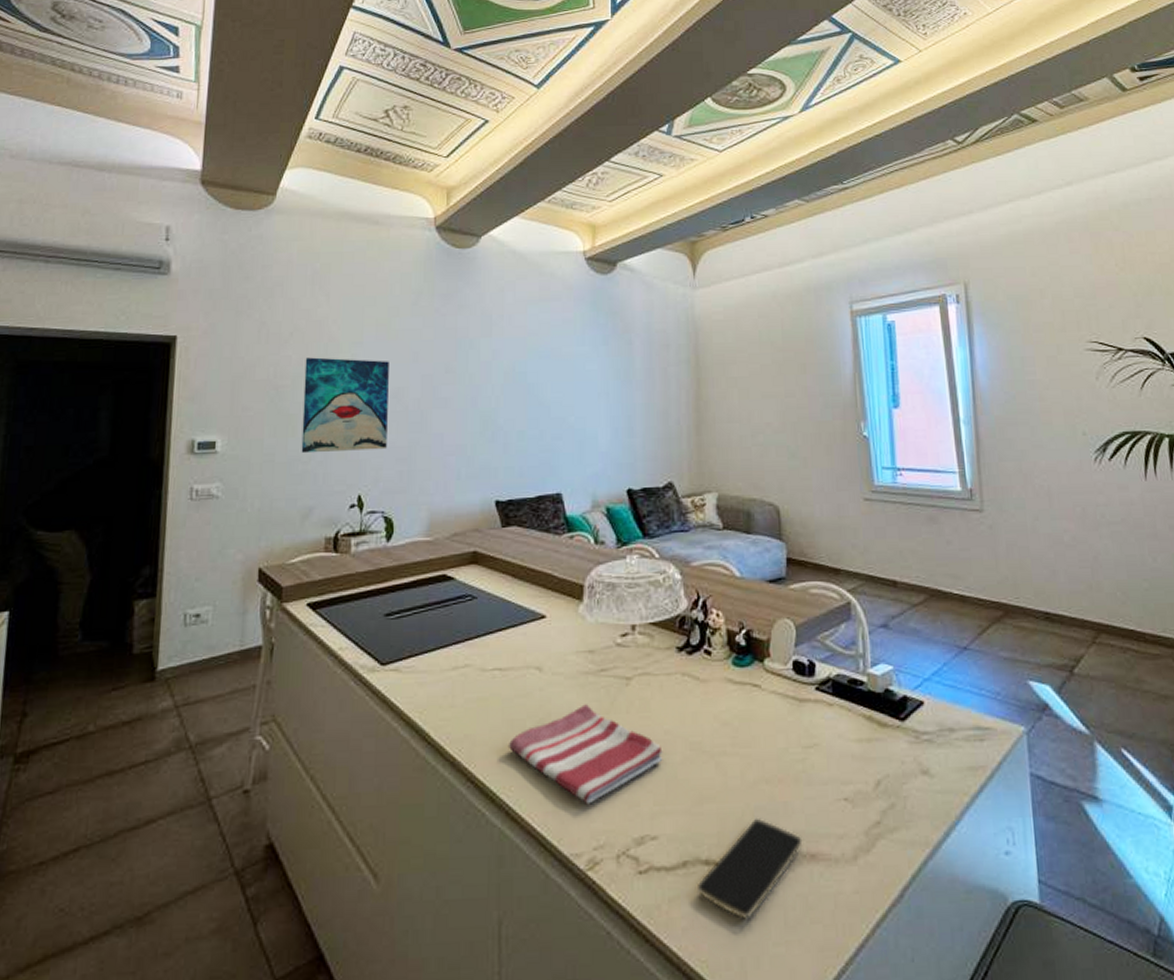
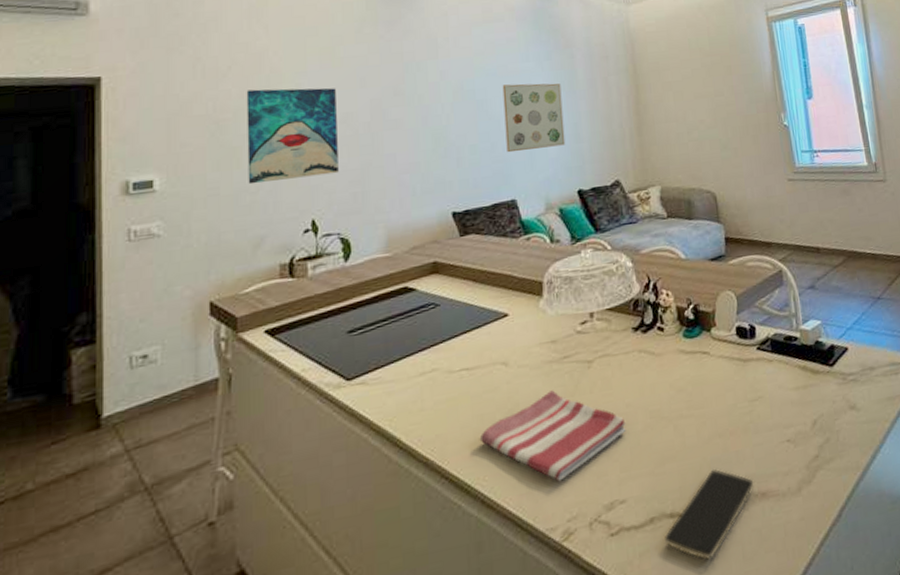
wall art: none [555,368,617,442] -> present [502,83,566,153]

